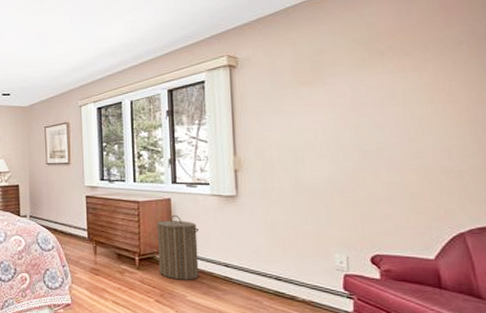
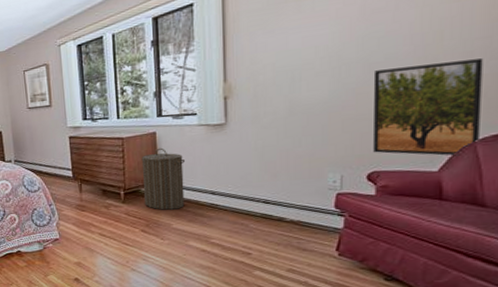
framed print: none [367,156,467,245] -> present [373,58,484,156]

